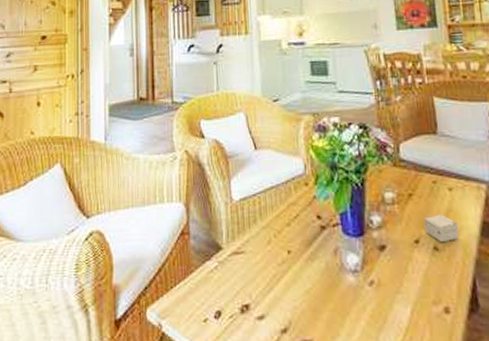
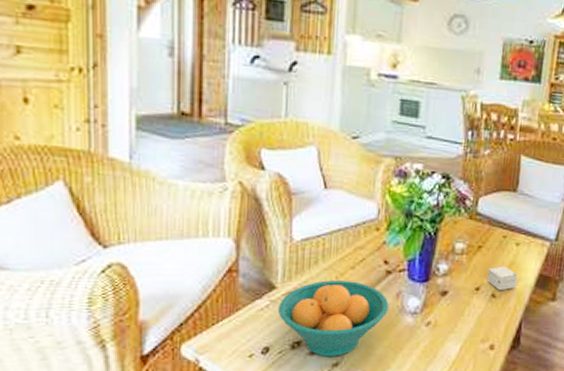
fruit bowl: none [225,238,329,321] -> present [277,280,389,356]

